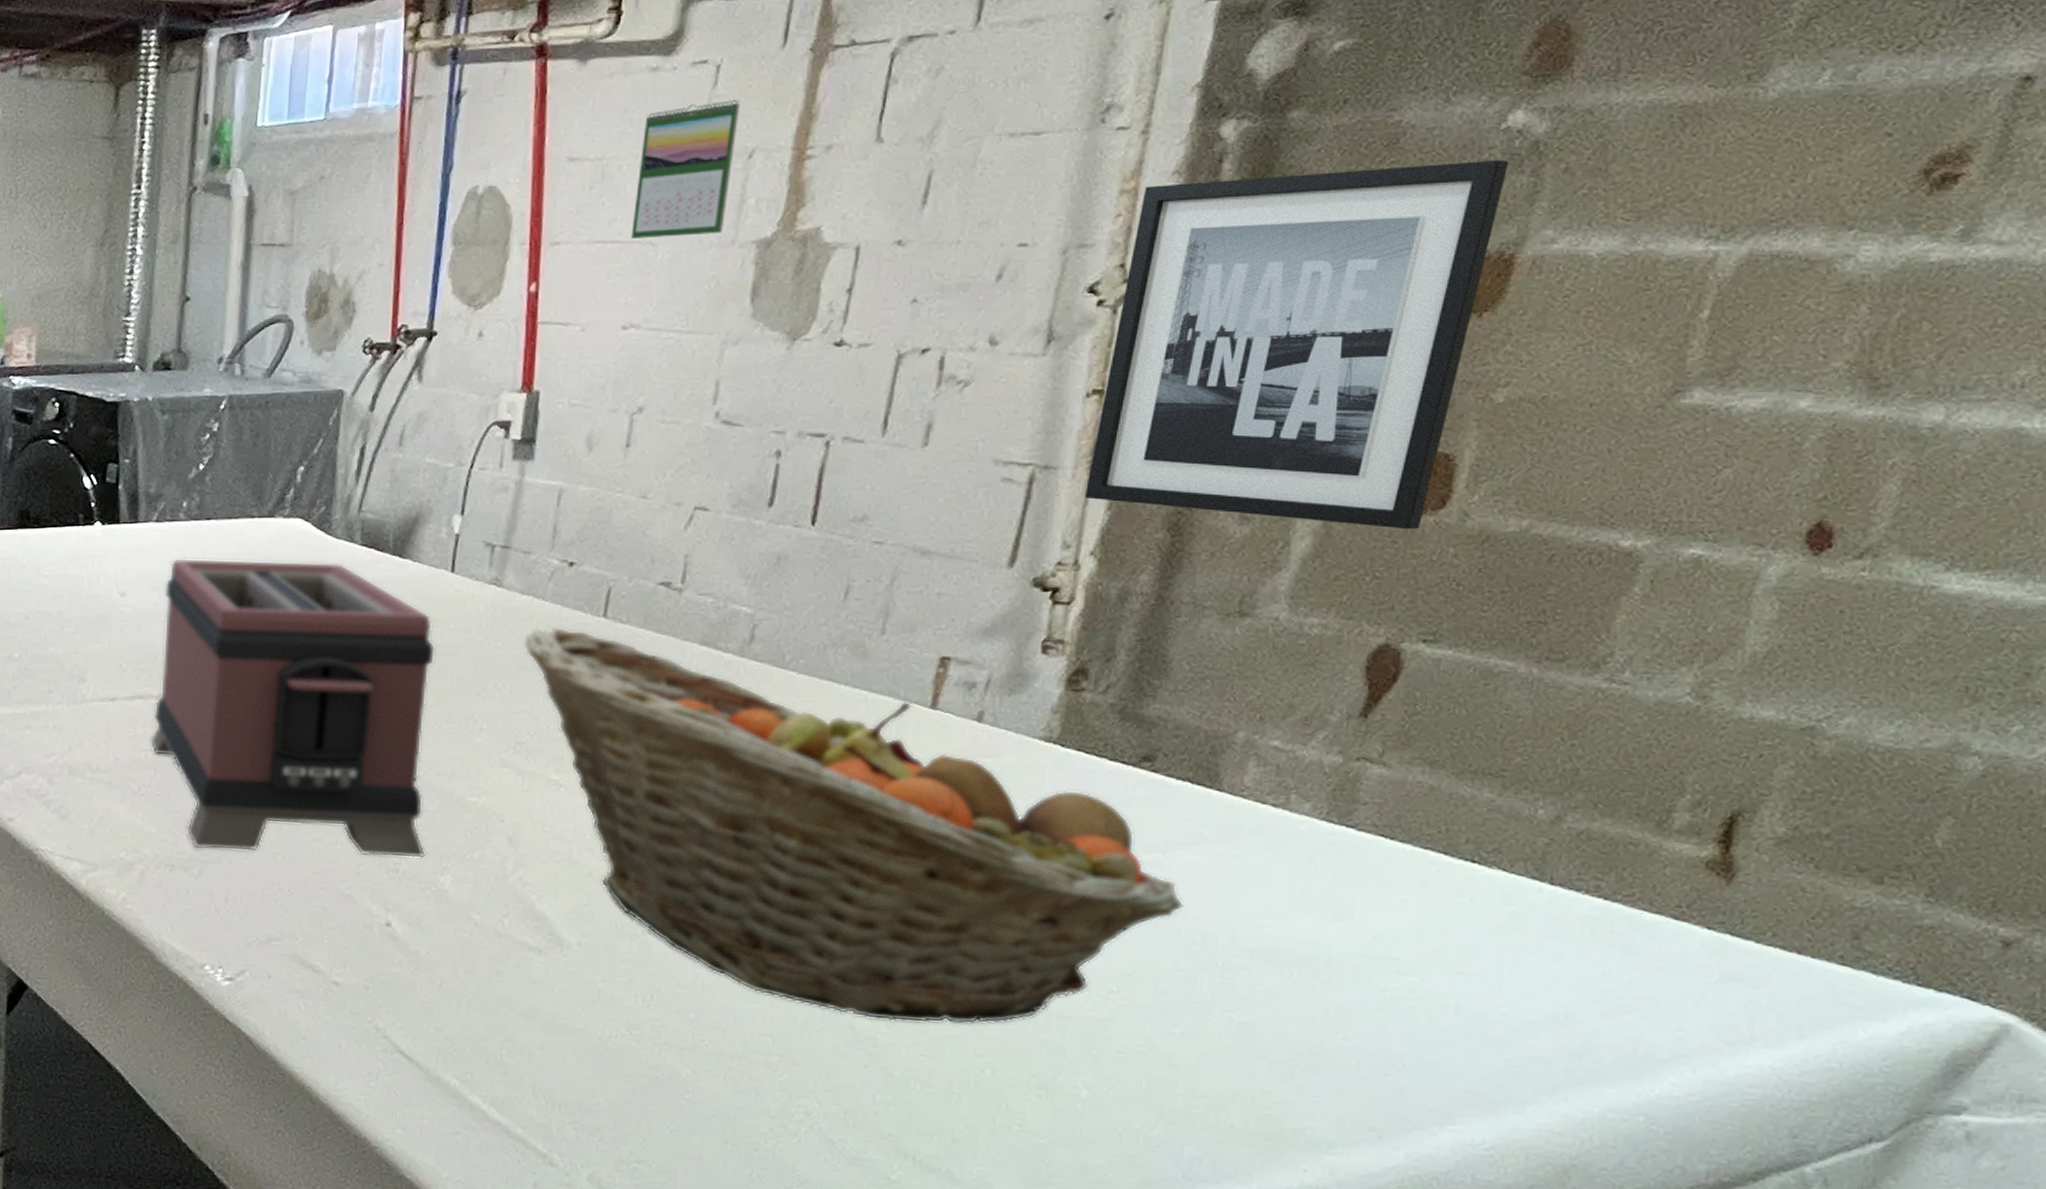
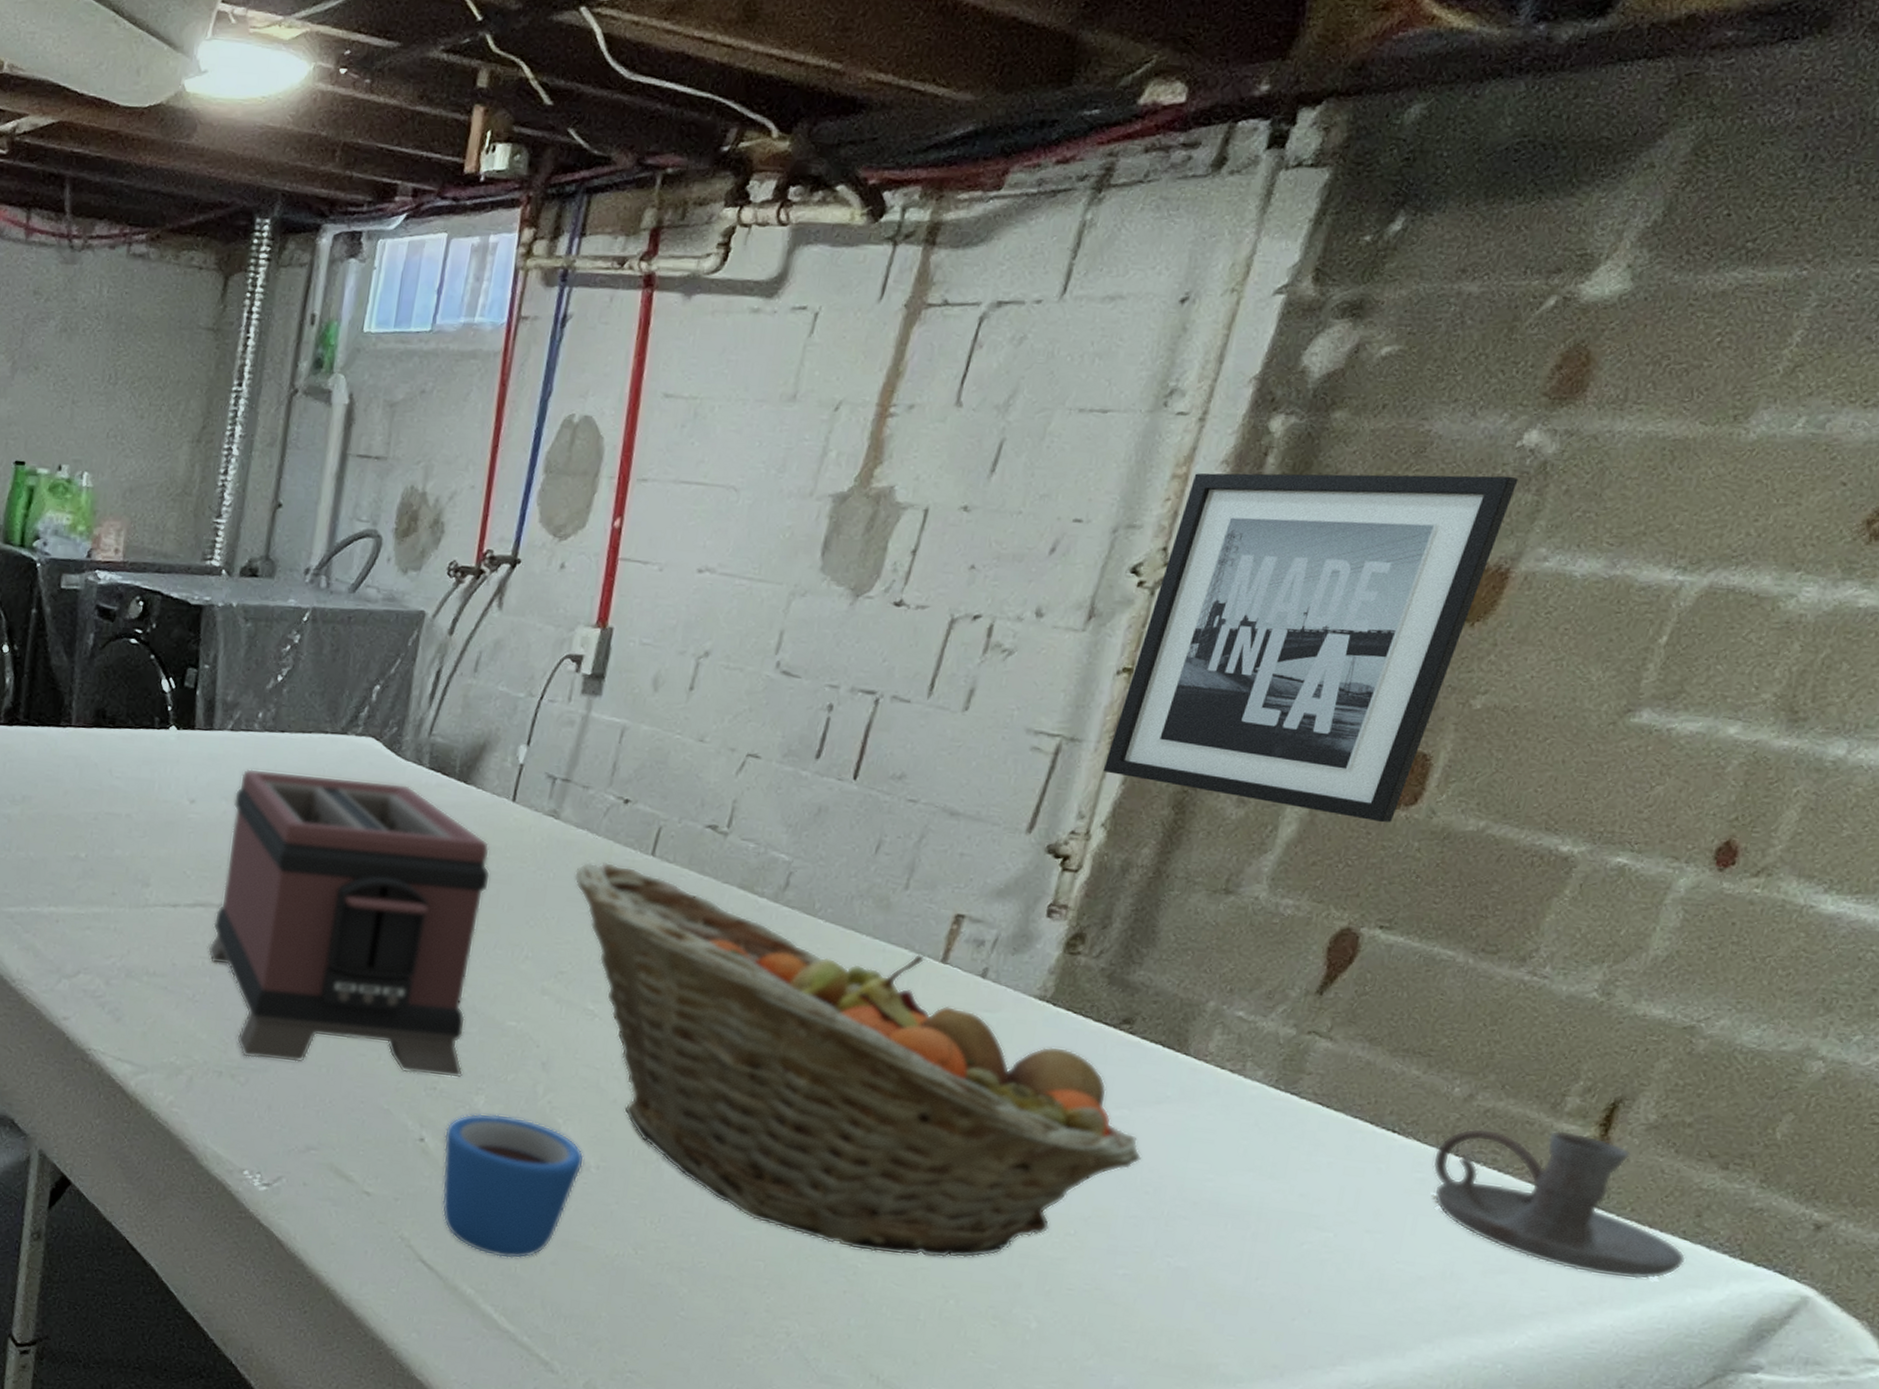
mug: none [412,893,564,1046] -> present [442,1113,584,1259]
calendar: present [631,100,741,239] -> none [715,349,833,484]
candle holder: none [1524,850,1849,1014] -> present [1432,1128,1686,1280]

